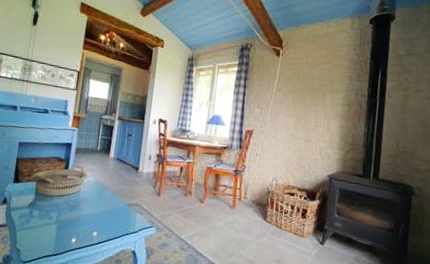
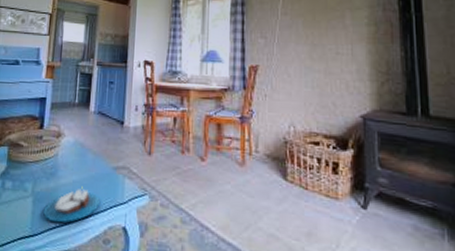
candle: none [65,217,115,246] -> present [43,186,101,223]

